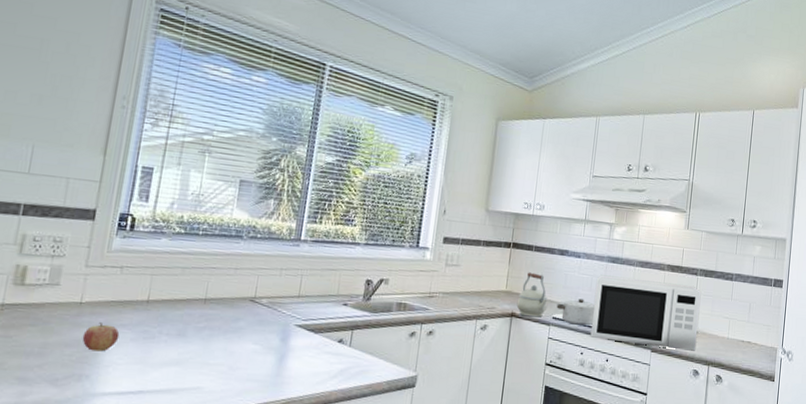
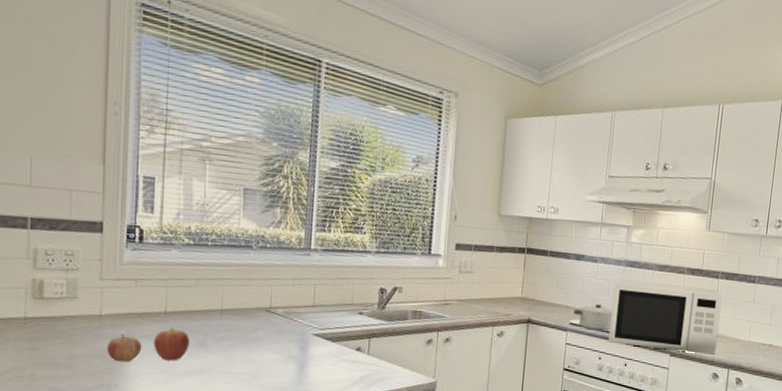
fruit: none [131,317,170,351] -> present [153,328,190,361]
kettle: present [516,272,548,318] -> none [532,278,565,323]

